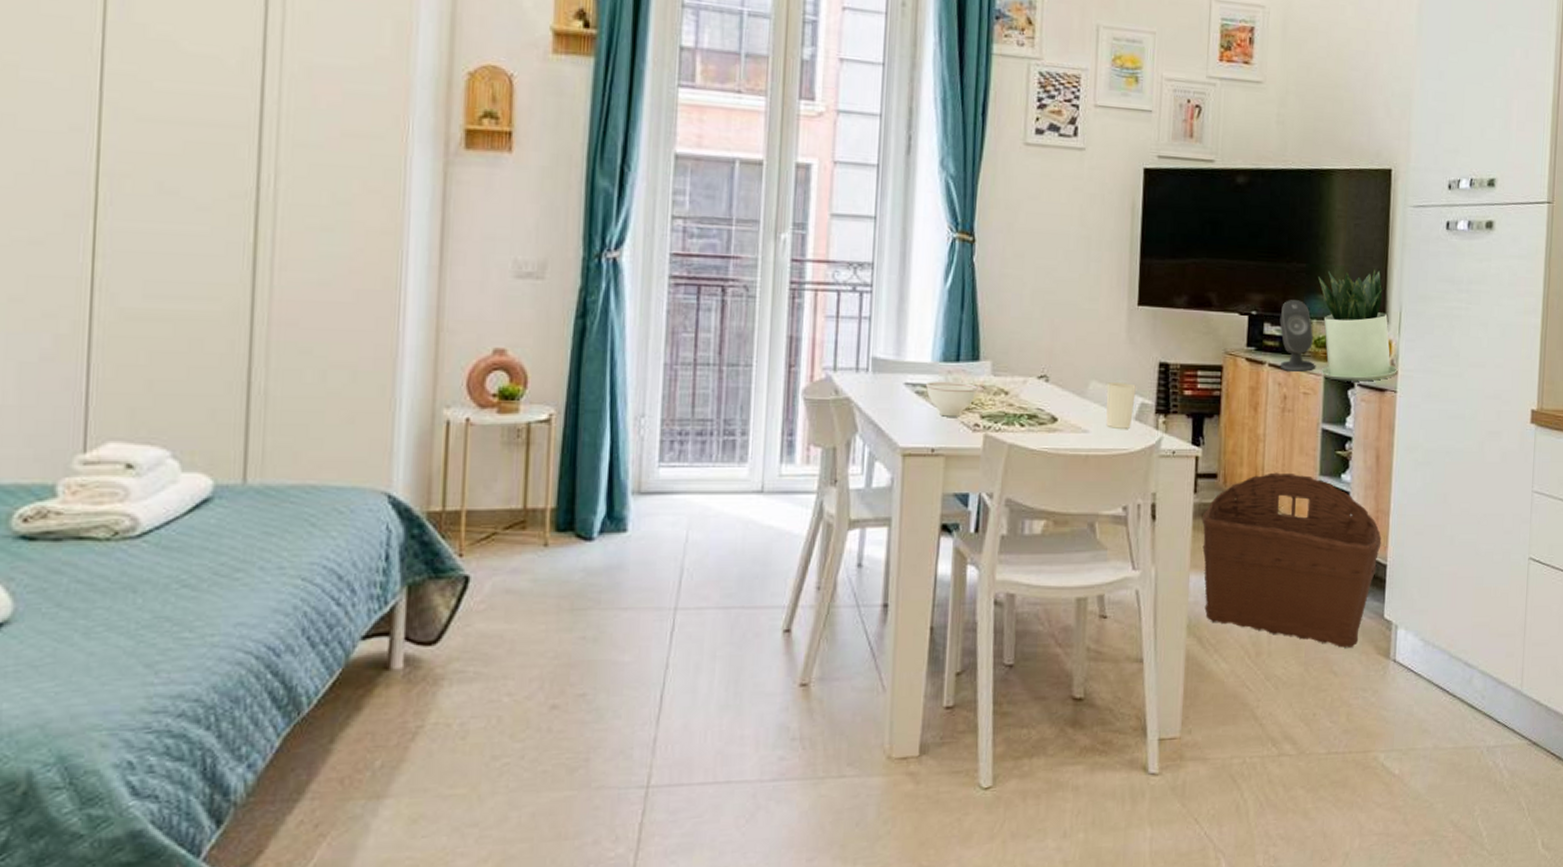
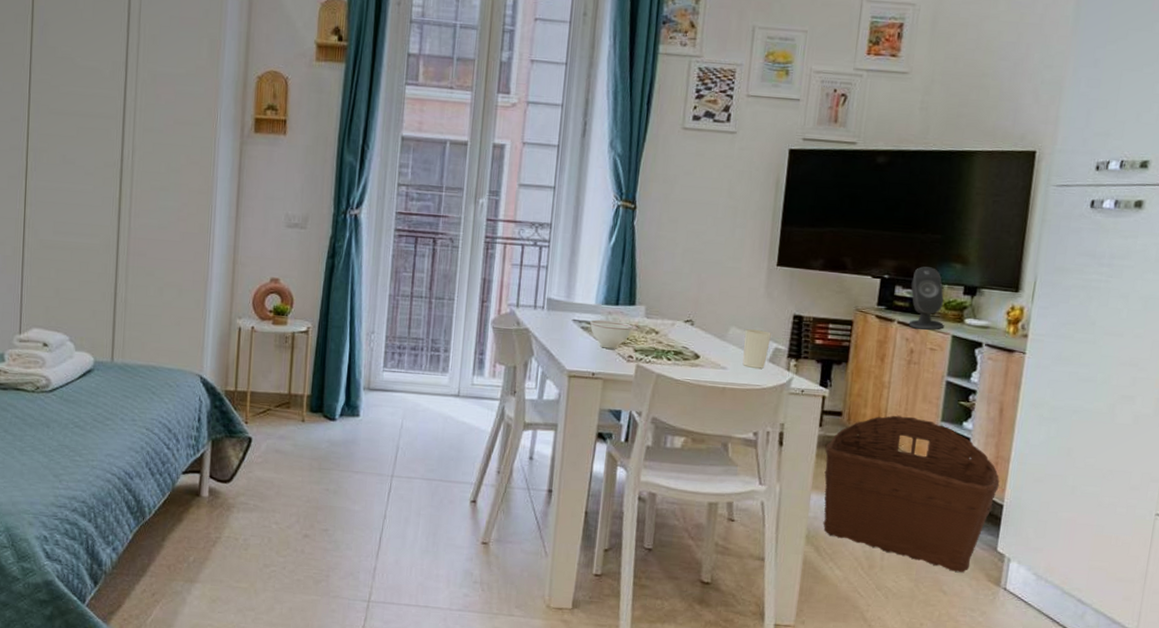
planter: present [1317,269,1399,382] -> none [949,242,1029,343]

